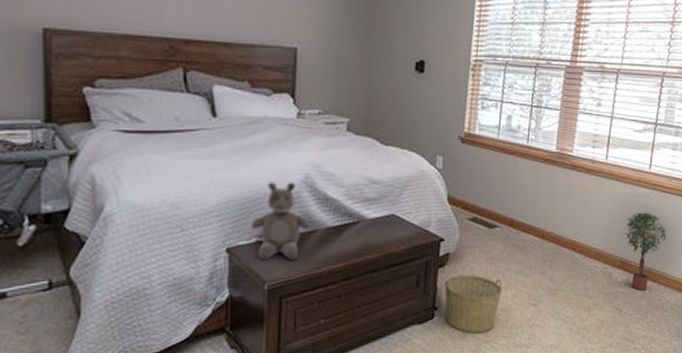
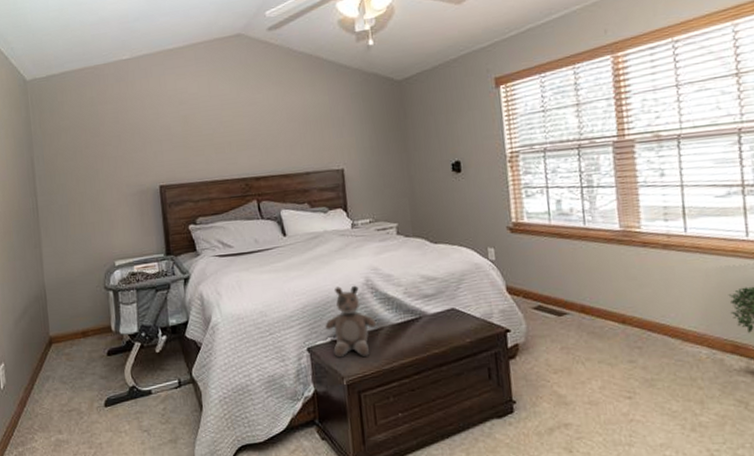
basket: present [444,274,503,334] -> none [518,365,587,429]

